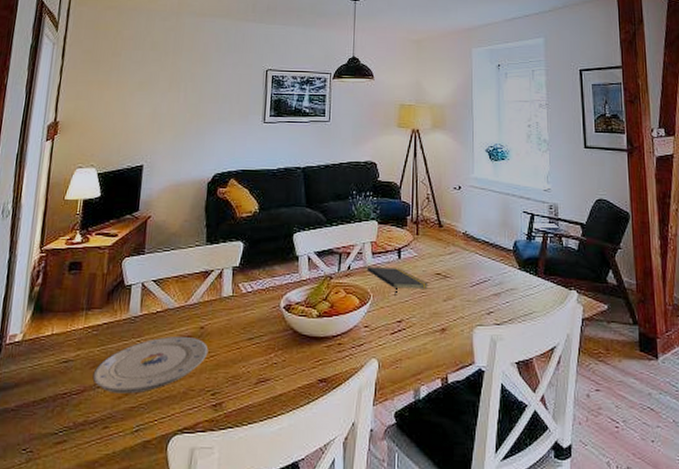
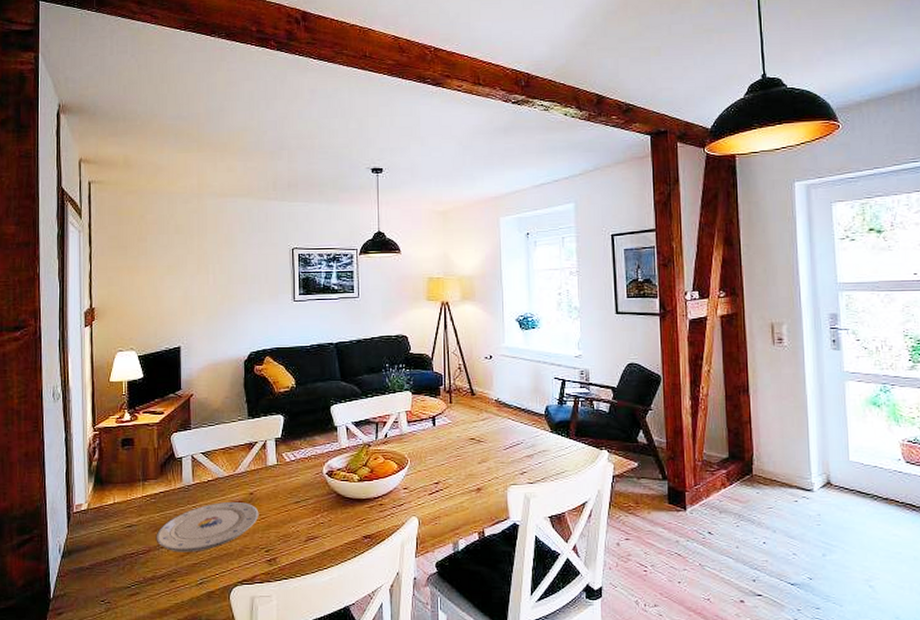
notepad: present [366,267,428,297] -> none [403,434,463,461]

